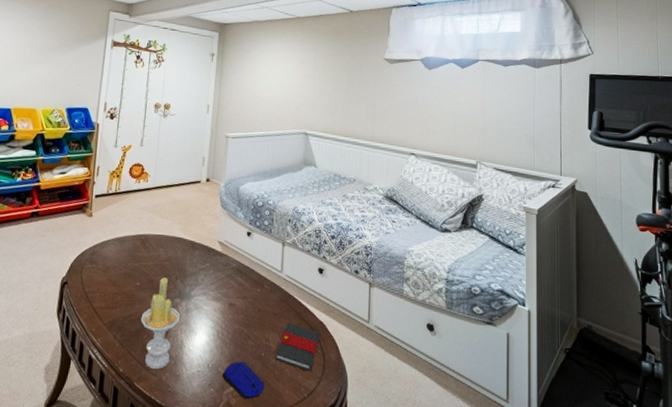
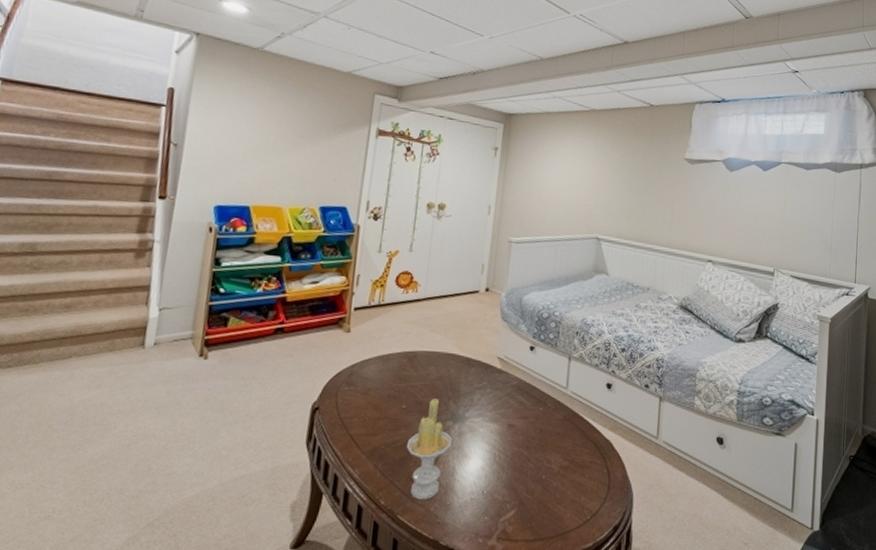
computer mouse: present [222,361,264,400] -> none [498,486,545,526]
book: present [275,323,321,372] -> none [556,443,607,493]

